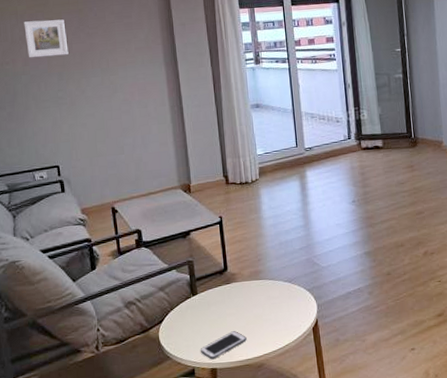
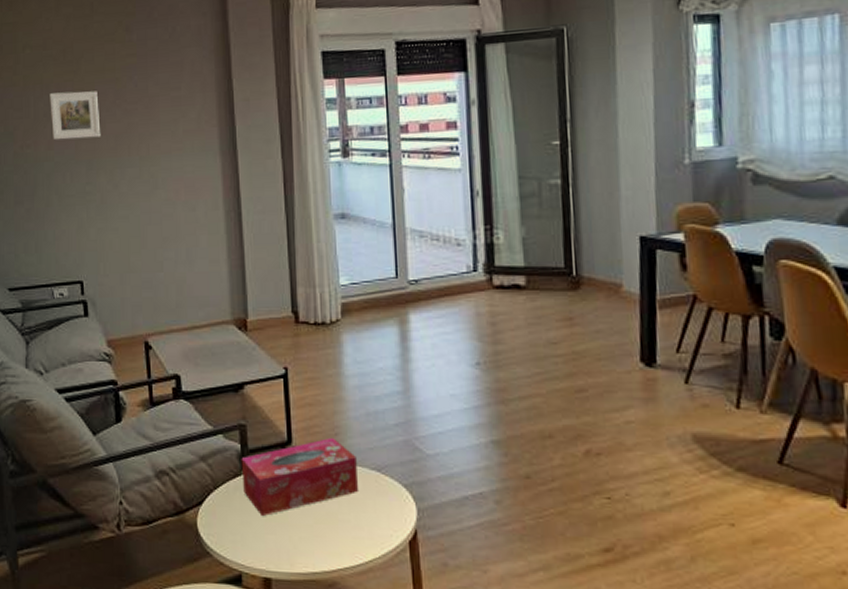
tissue box: none [190,262,277,324] -> present [241,437,359,516]
cell phone: present [200,331,247,360] -> none [250,530,314,566]

